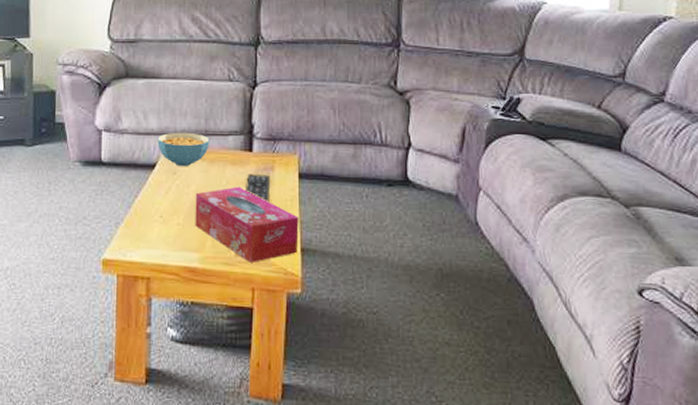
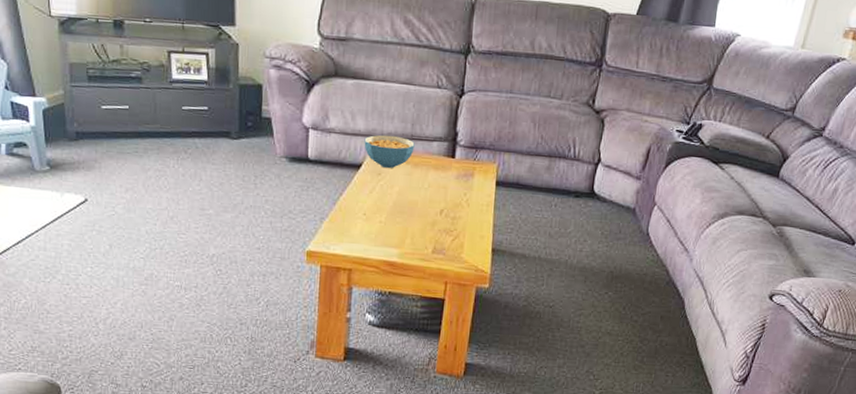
tissue box: present [195,186,299,262] -> none [396,190,493,260]
remote control: present [246,173,271,202] -> none [446,178,470,206]

